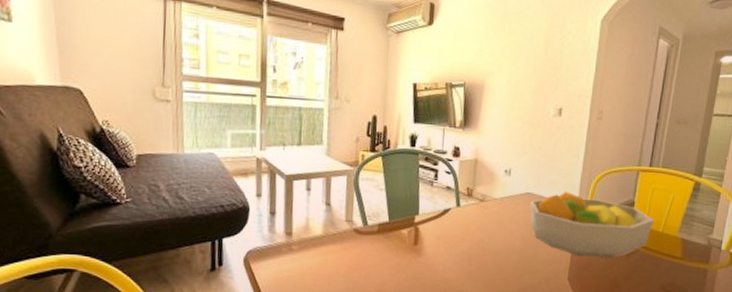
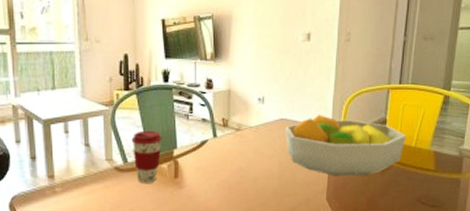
coffee cup: none [373,194,405,248] -> present [131,130,162,183]

